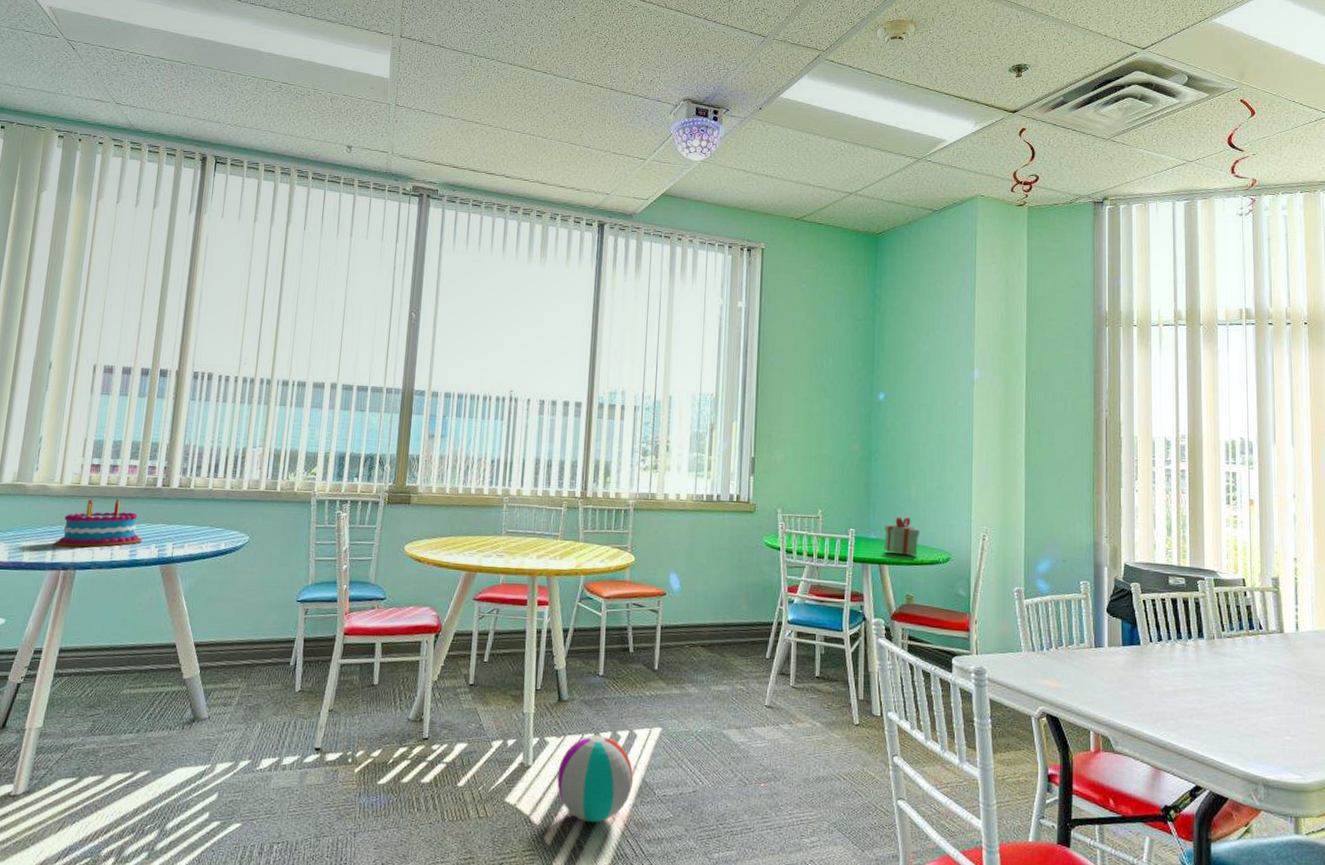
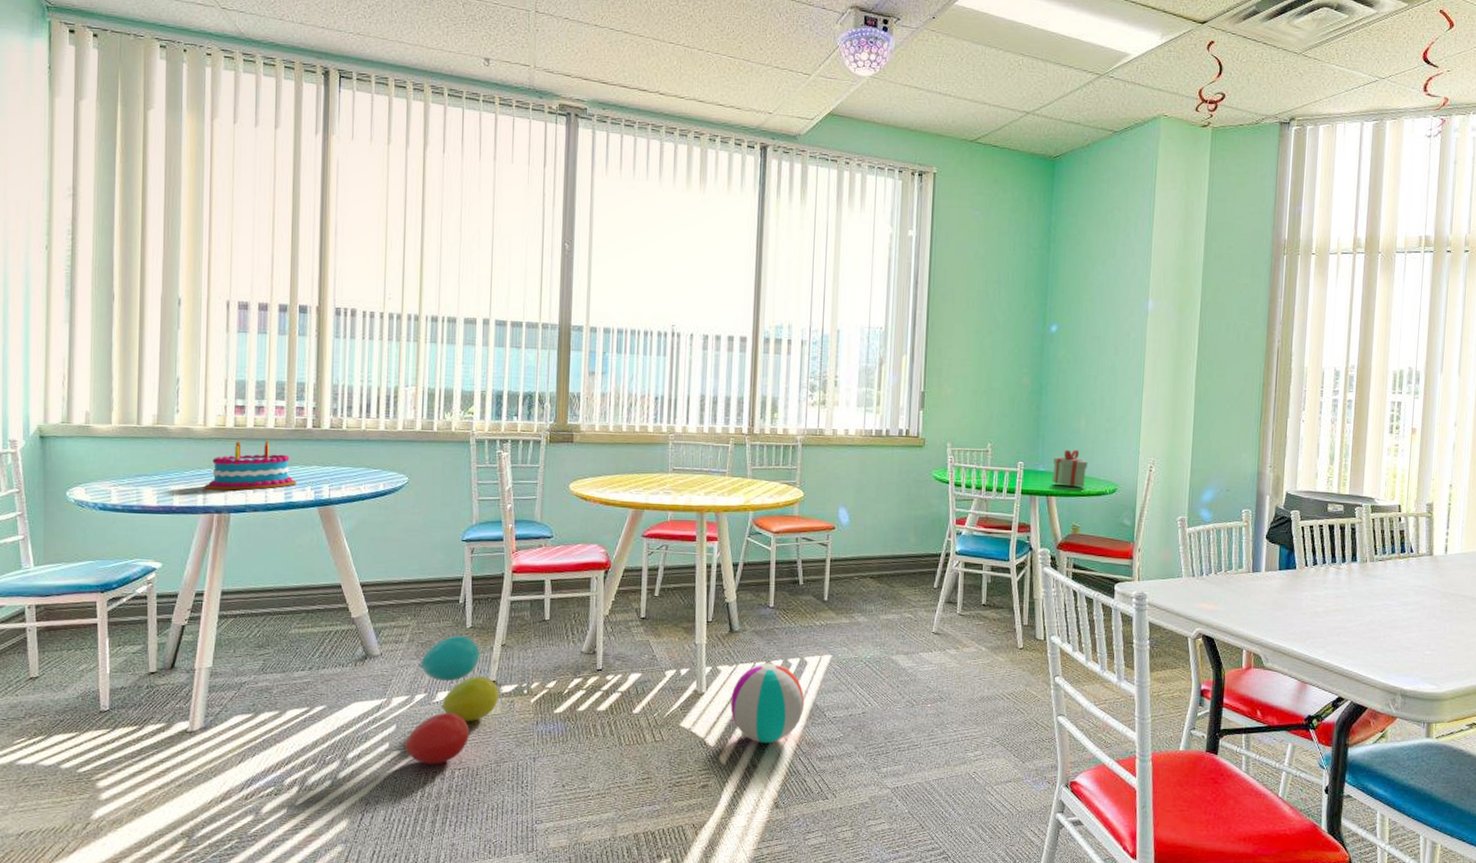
balloon: none [144,699,324,837] -> present [325,635,500,765]

